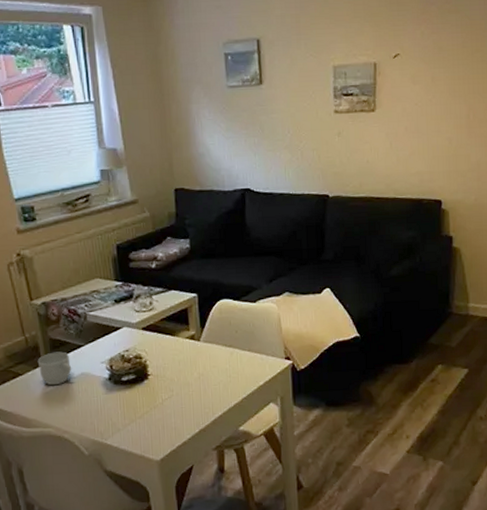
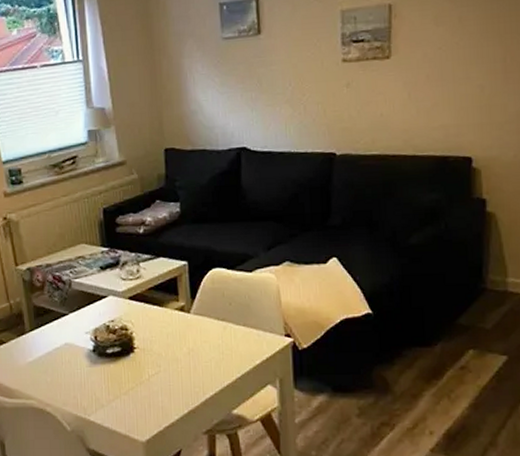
mug: present [37,351,72,386] -> none [21,320,56,355]

